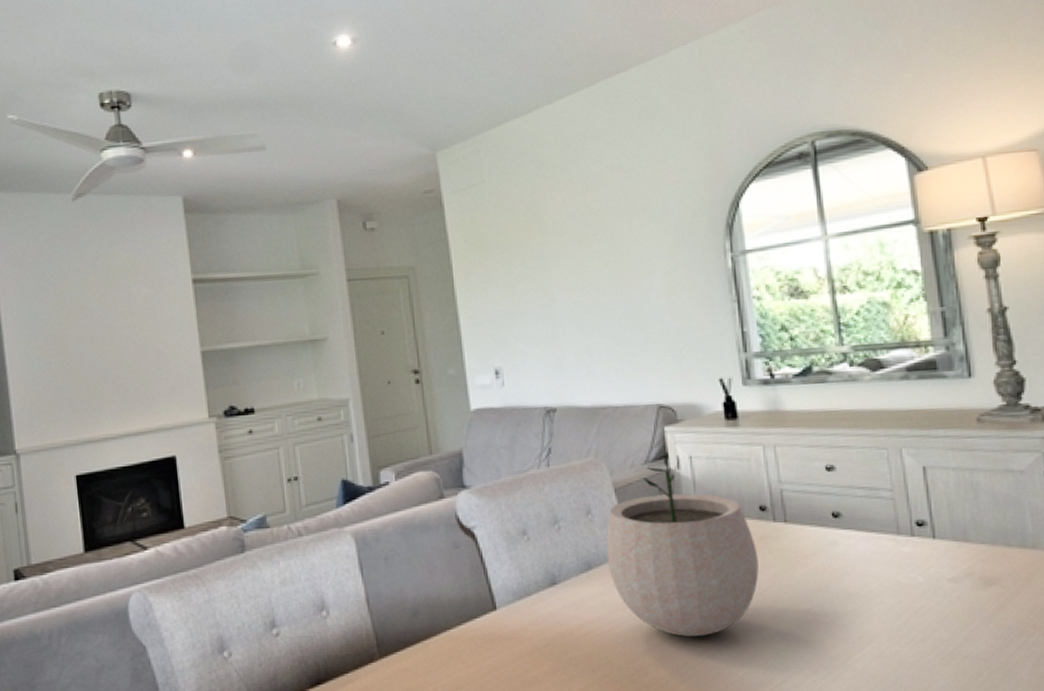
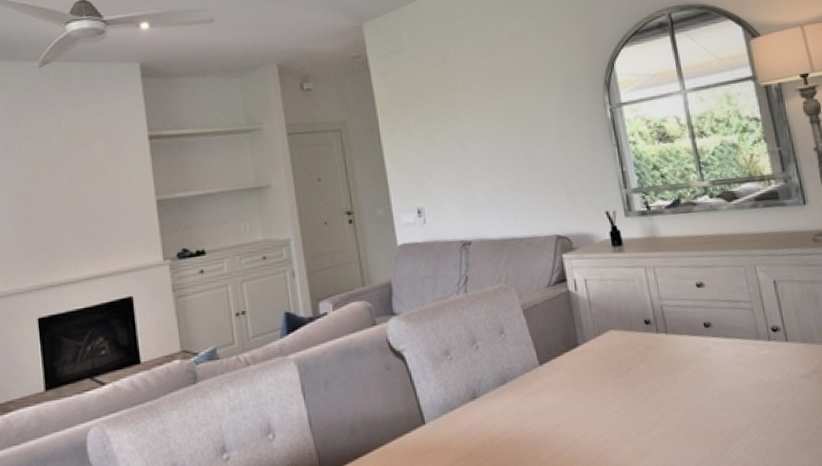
plant pot: present [606,452,759,637] -> none [518,276,647,439]

